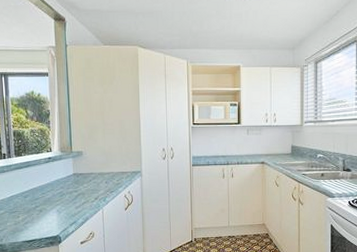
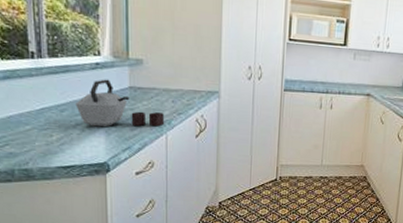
kettle: none [35,169,100,207] -> present [75,79,164,127]

